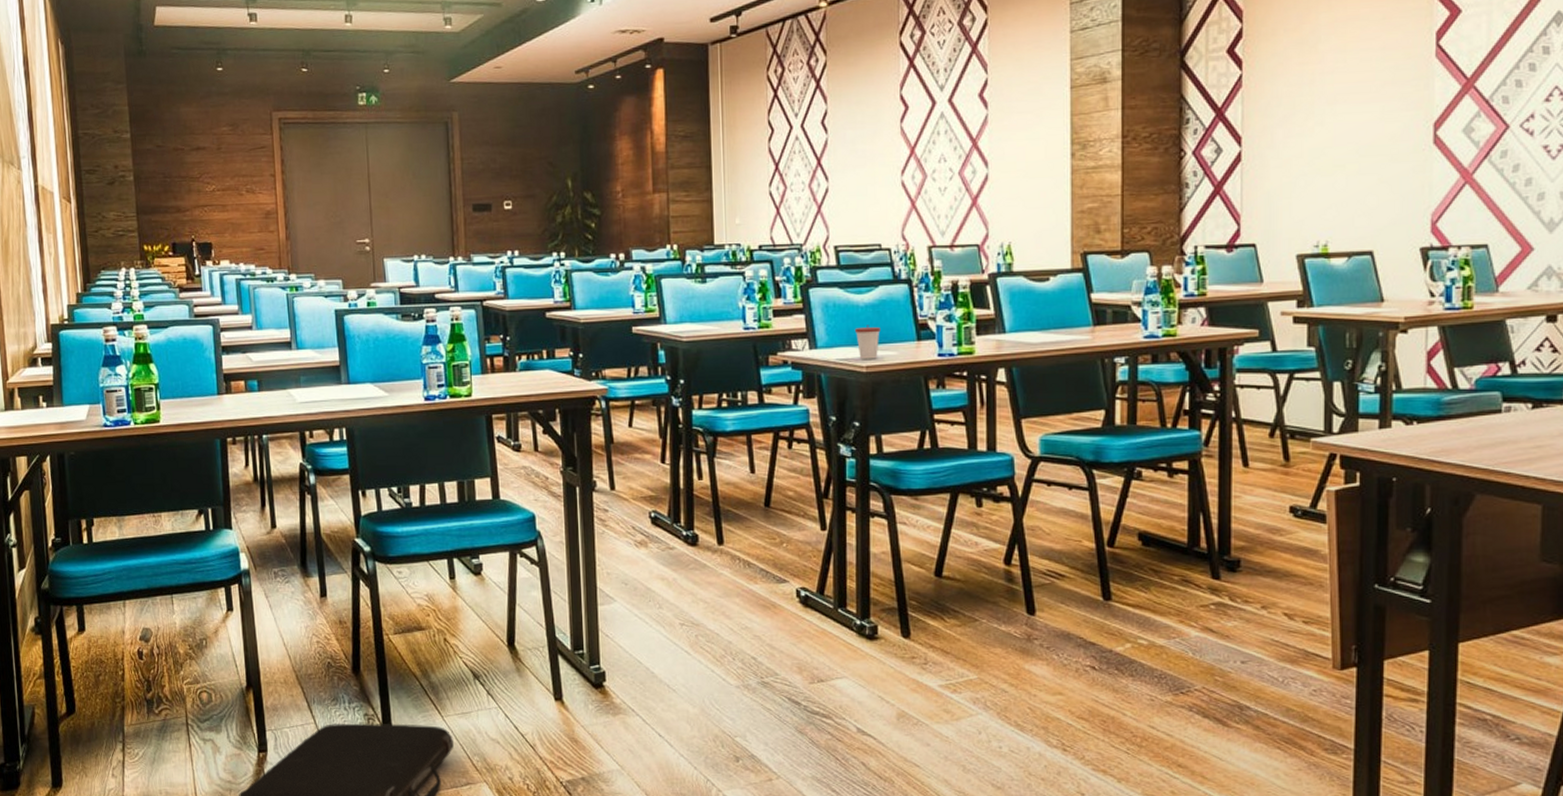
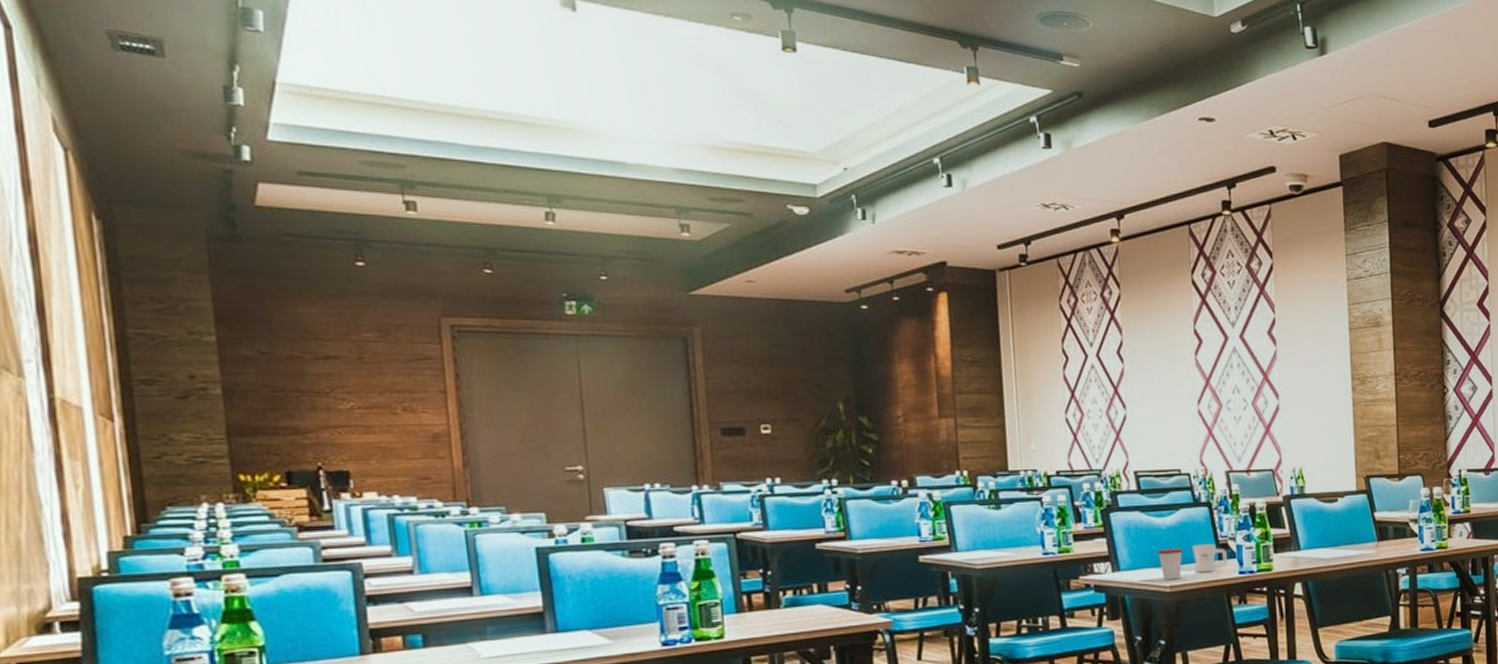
mug: none [890,324,927,353] -> present [1192,544,1228,573]

